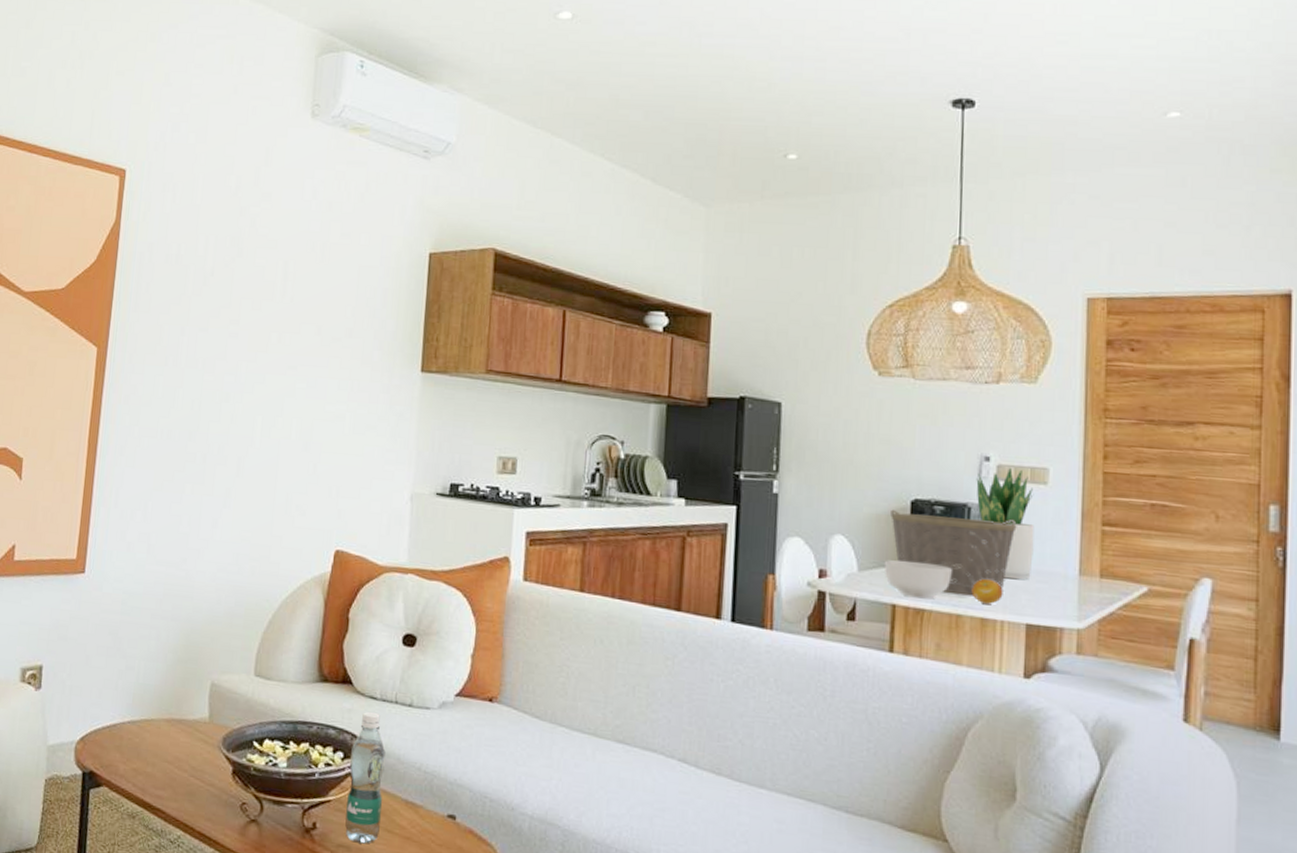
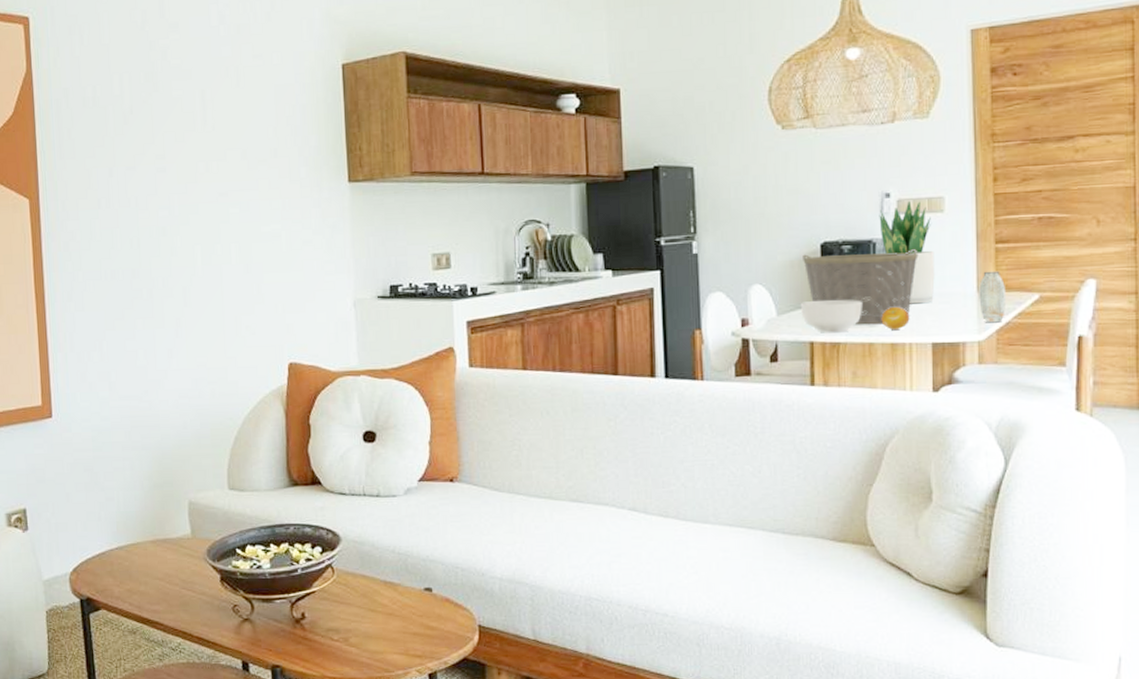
bottle: present [345,711,386,844] -> none [328,506,364,625]
vase: none [1080,554,1112,612] -> present [979,270,1007,323]

